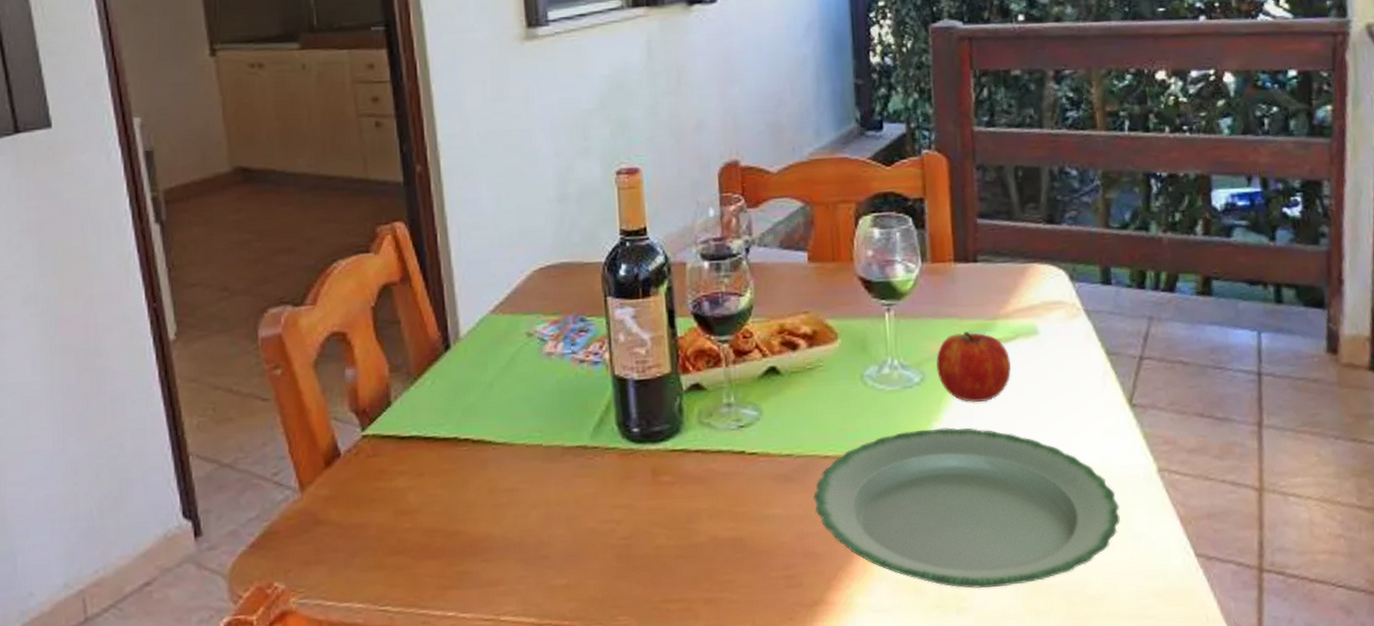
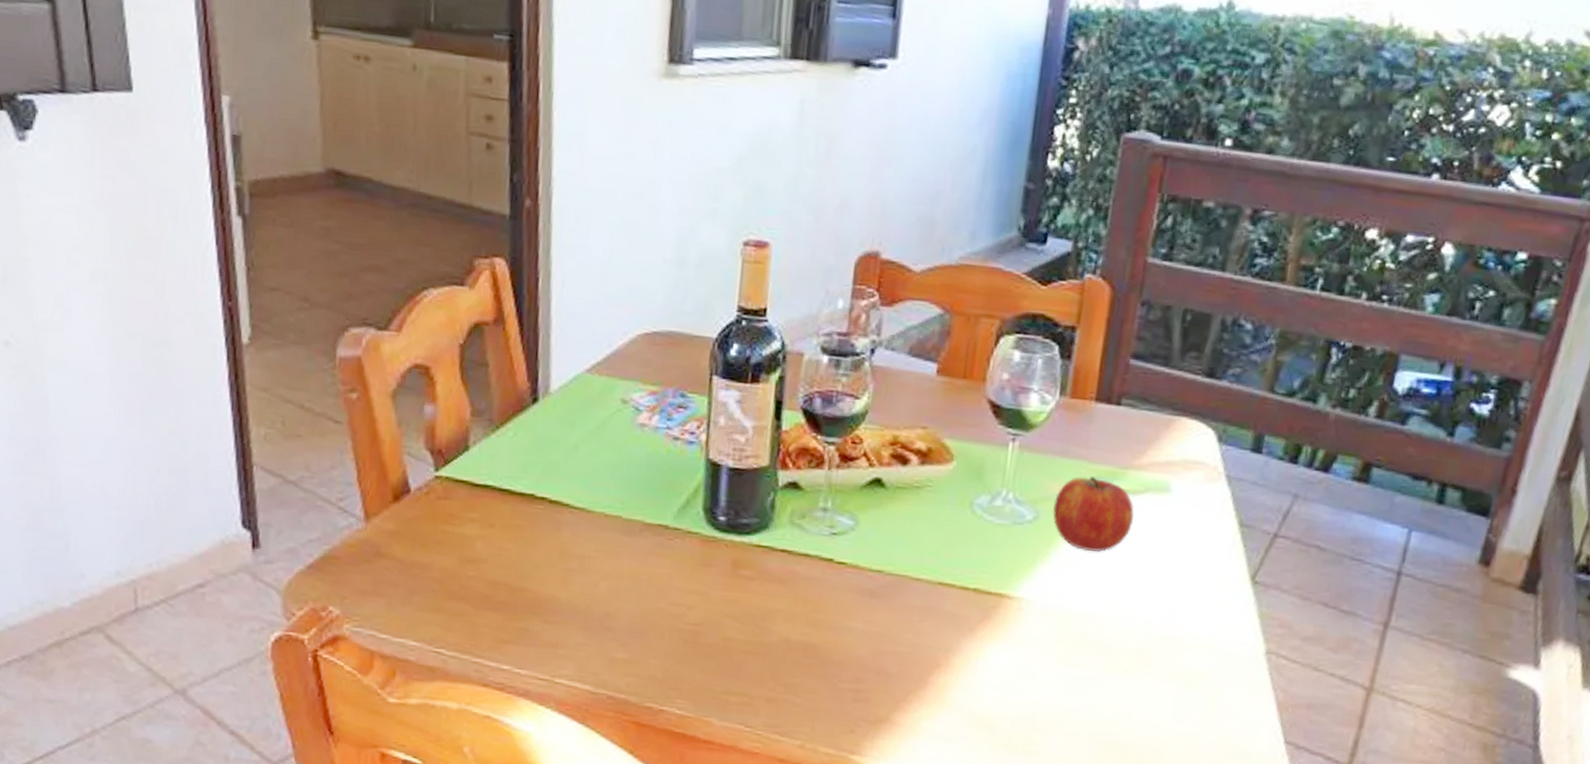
plate: present [814,428,1120,589] -> none [897,568,1216,739]

